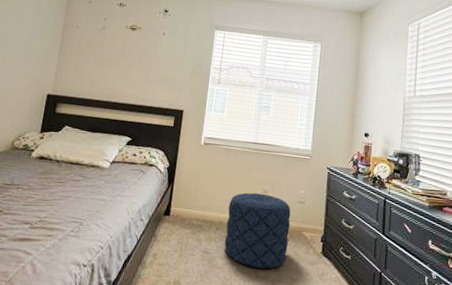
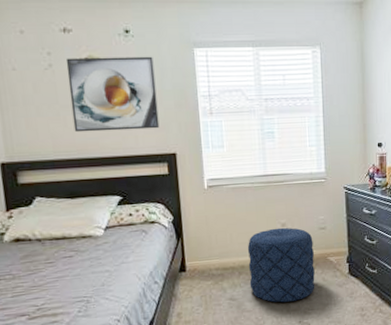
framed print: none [108,24,182,88] -> present [65,56,160,133]

